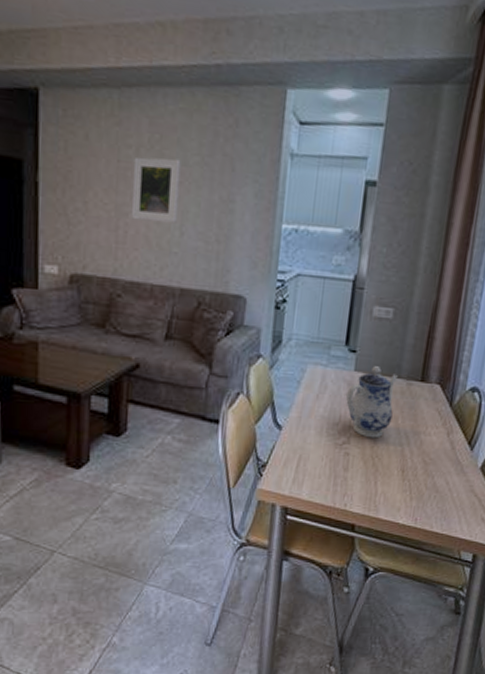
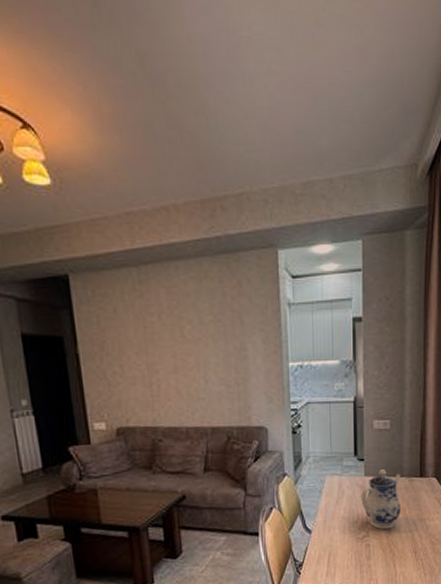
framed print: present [130,156,181,224] -> none [157,319,201,375]

